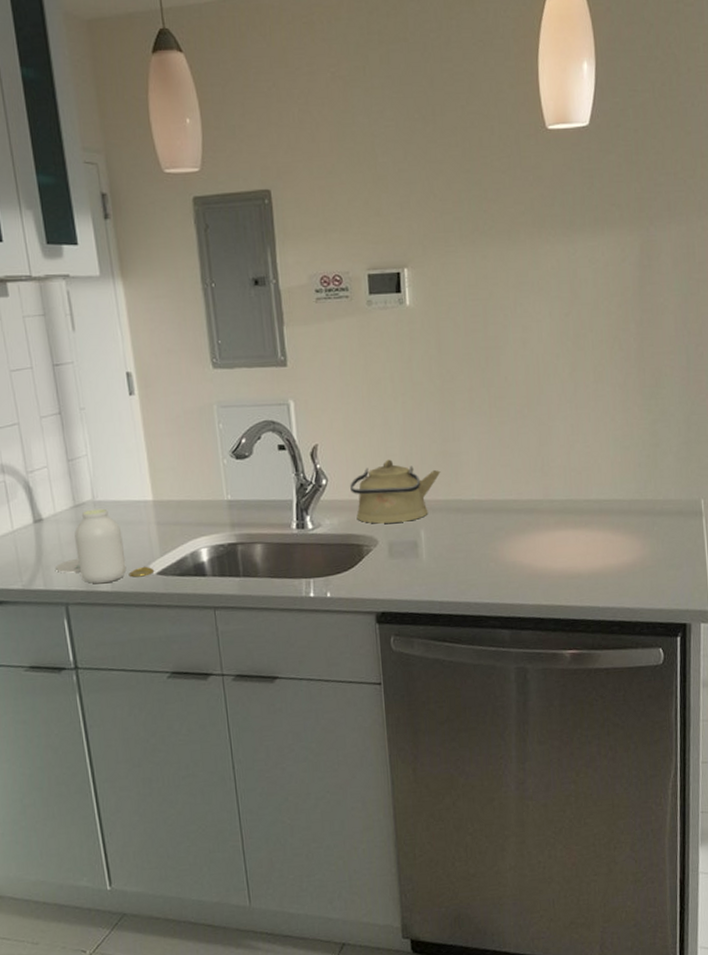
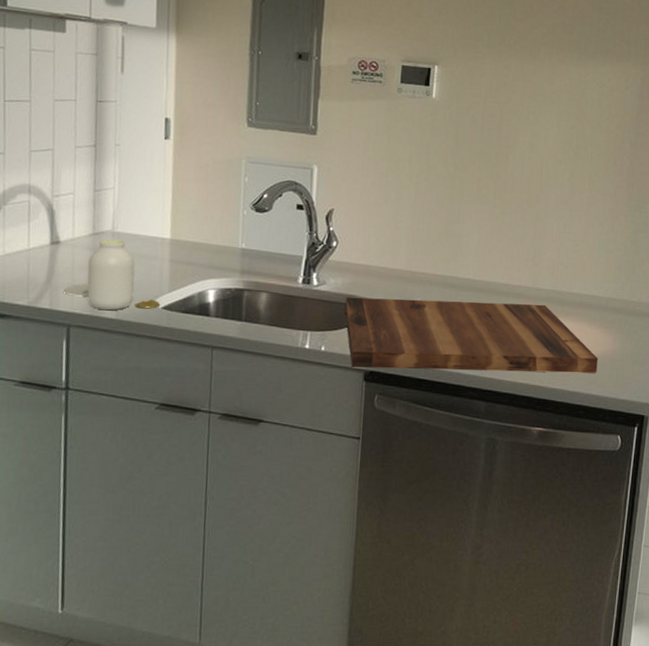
cutting board: none [344,517,628,610] -> present [344,297,598,373]
kettle: present [350,459,441,524] -> none [358,231,443,291]

